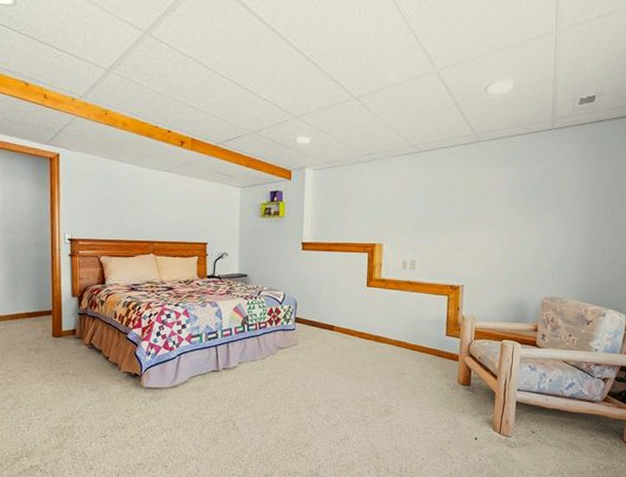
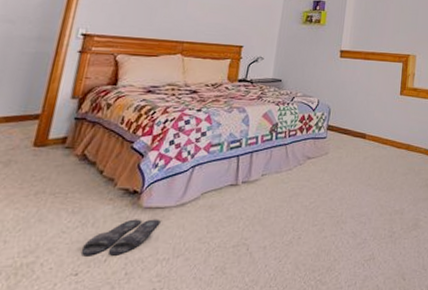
slippers: none [105,396,160,424] -> present [82,219,161,257]

